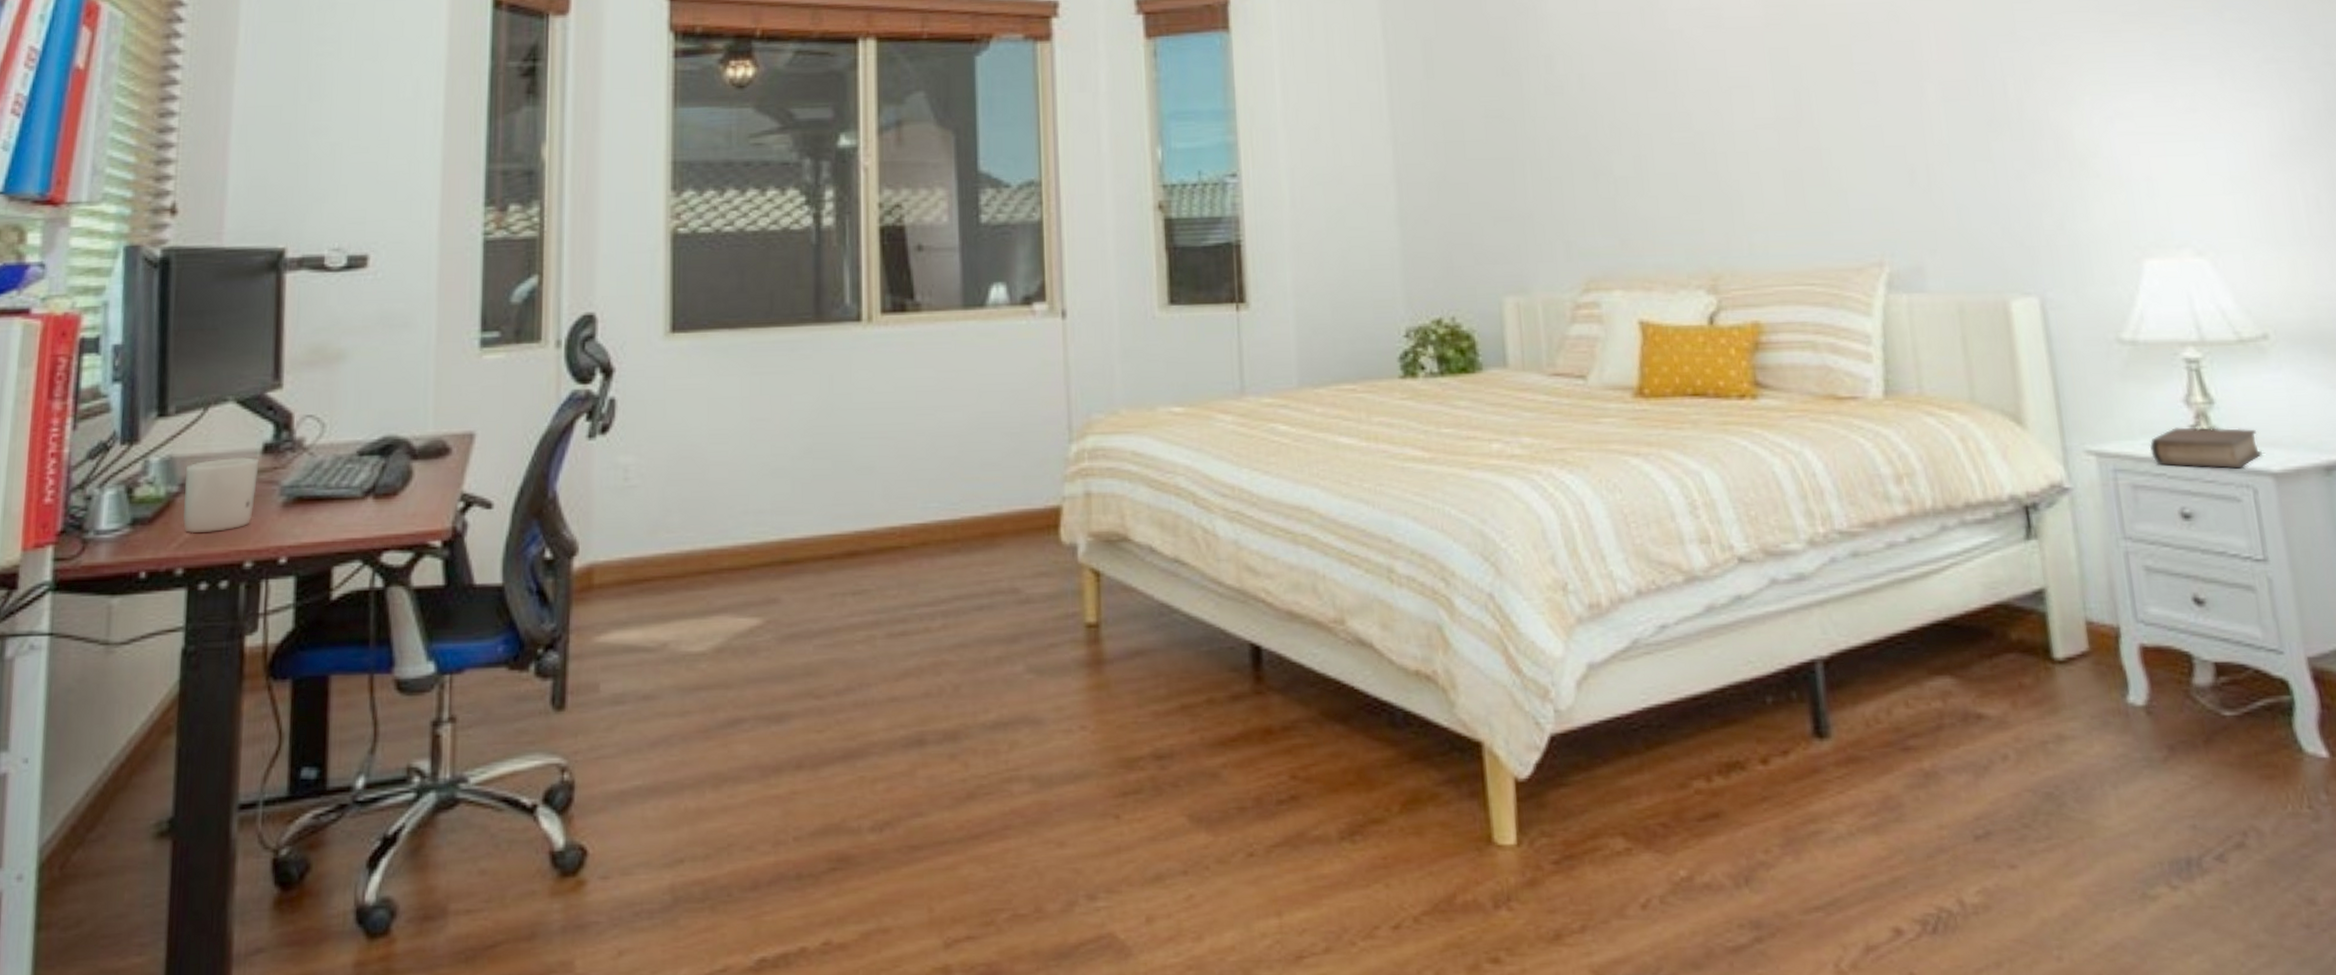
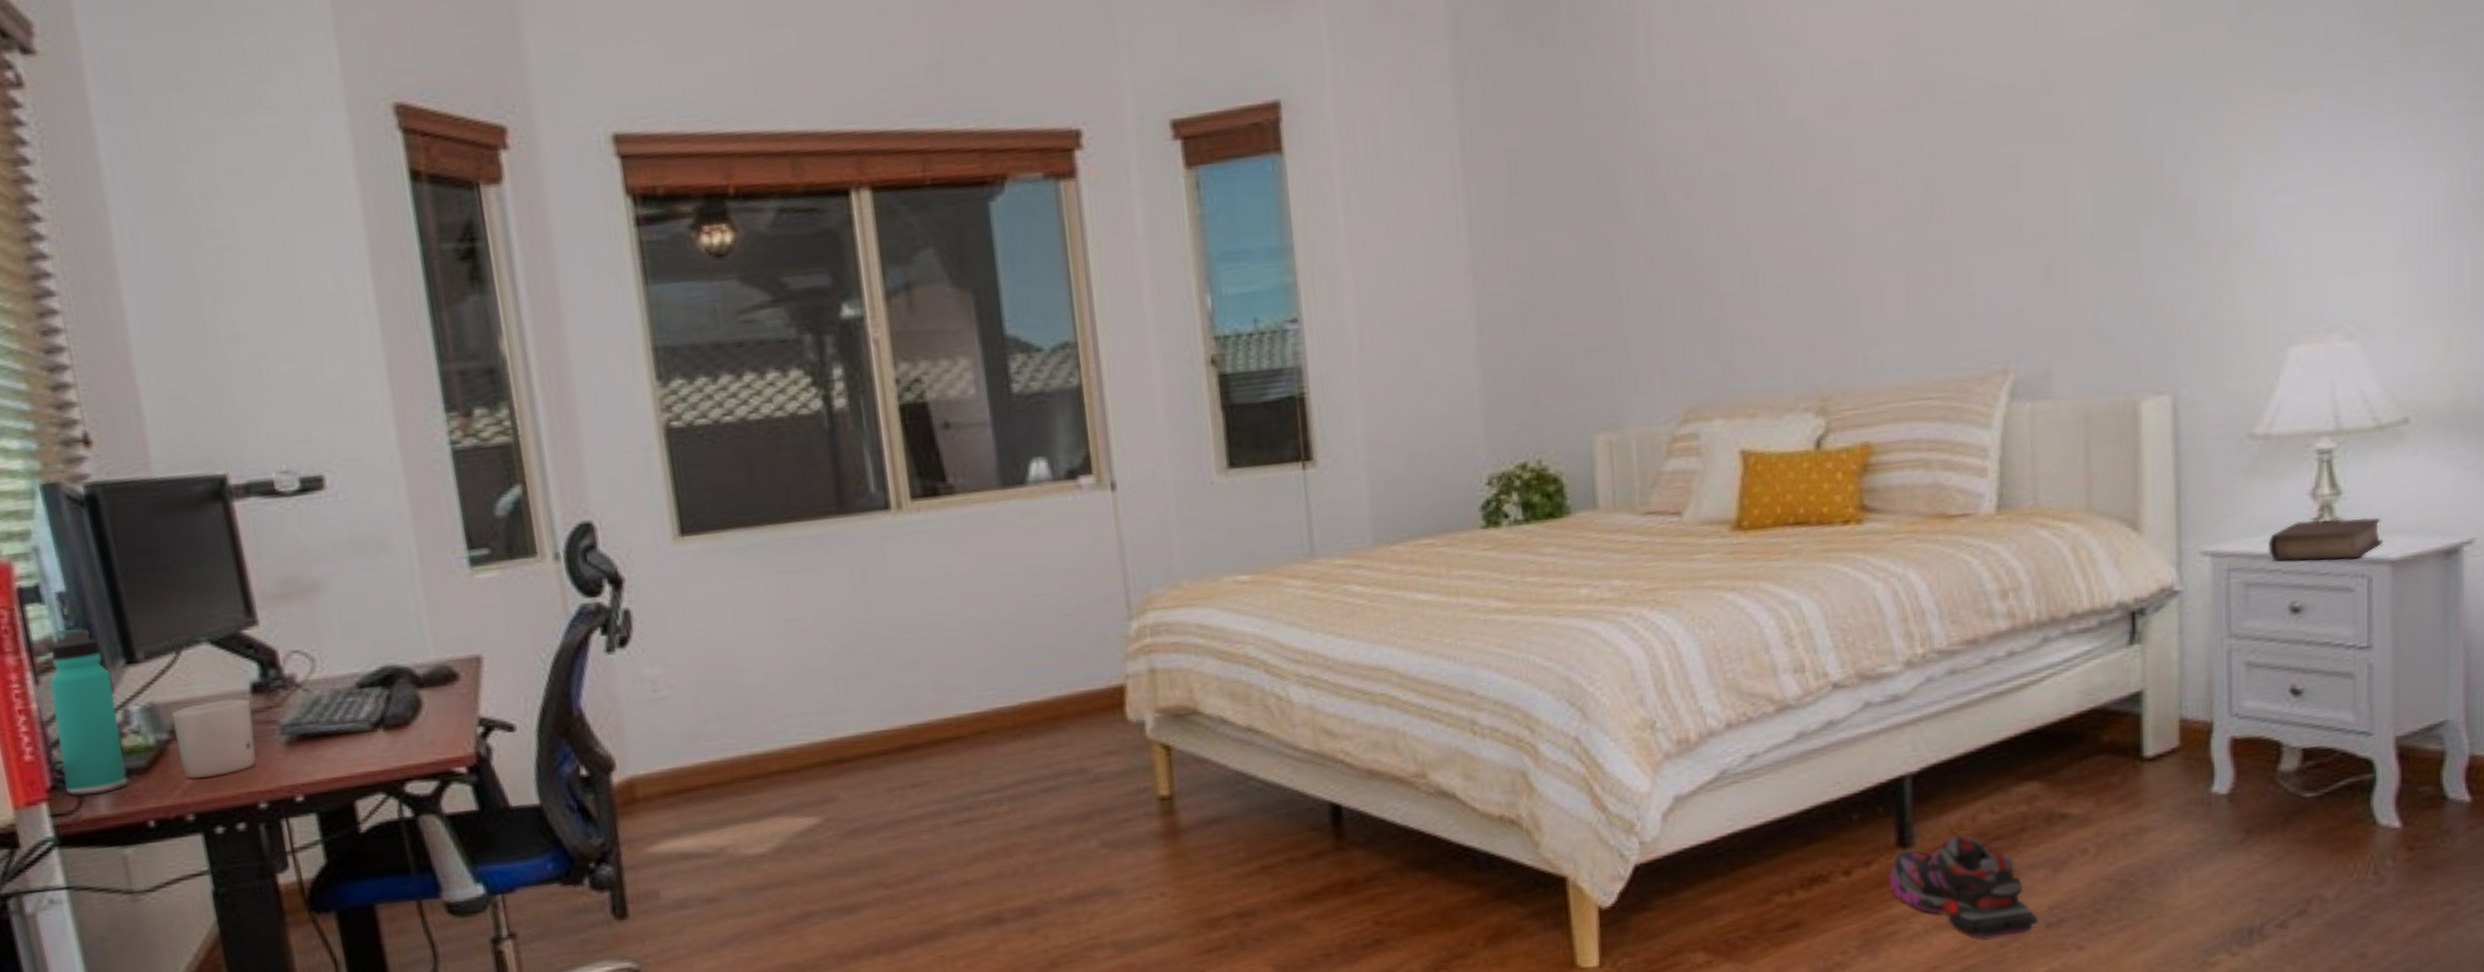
thermos bottle: none [73,379,141,543] -> present [49,628,128,797]
athletic shoe: none [1806,726,1965,847] -> present [1888,833,2038,939]

